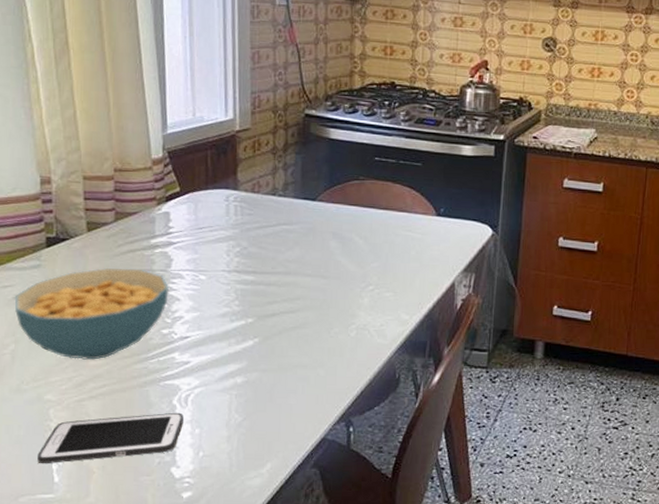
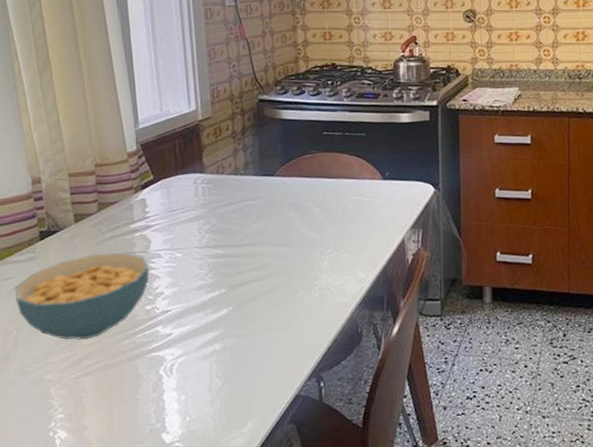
cell phone: present [37,412,184,464] -> none [42,381,170,440]

